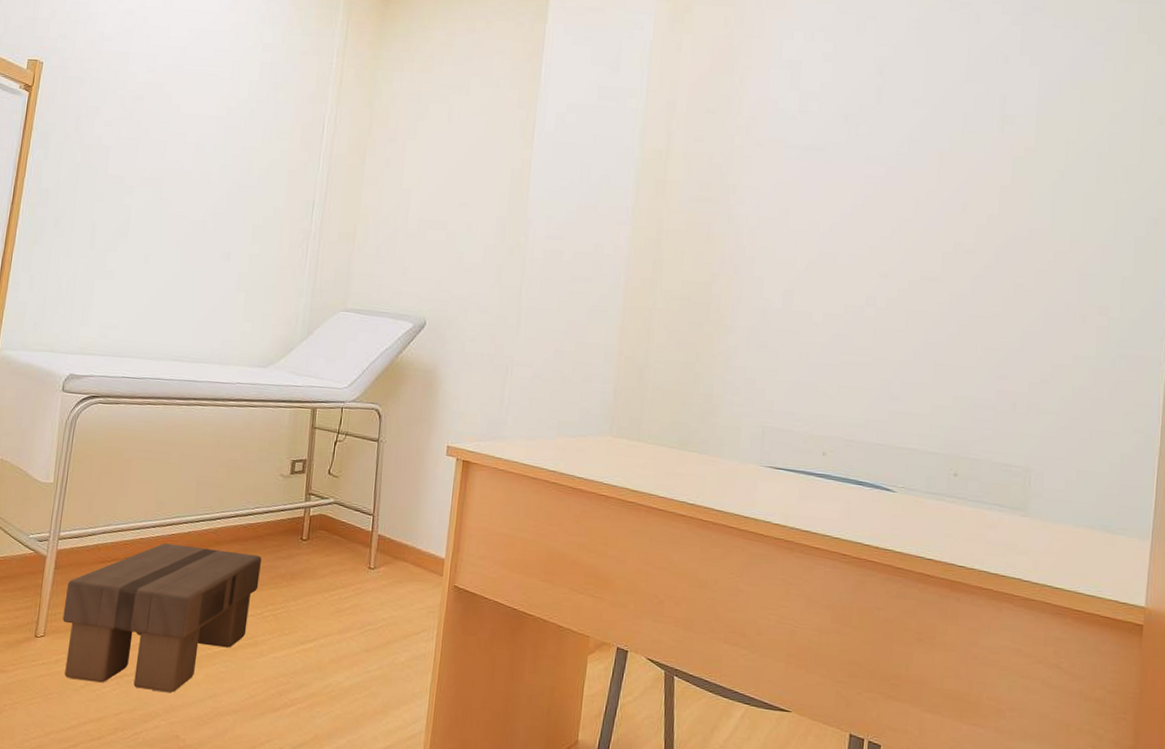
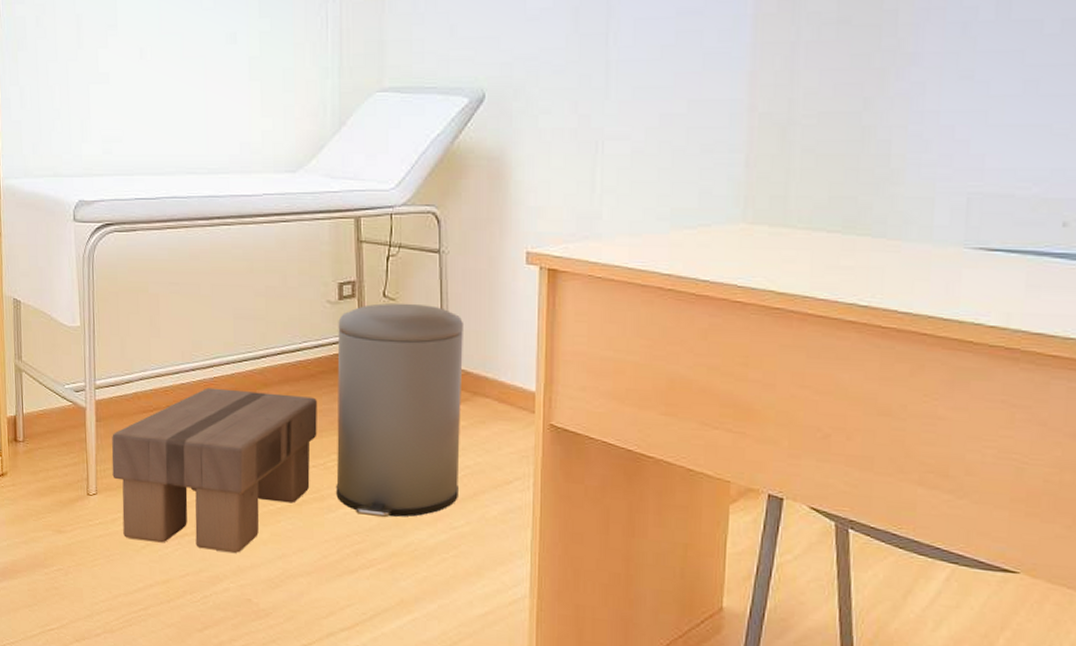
pedal bin: none [269,479,392,662] -> present [336,303,463,518]

